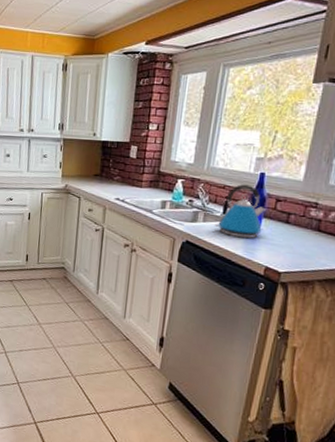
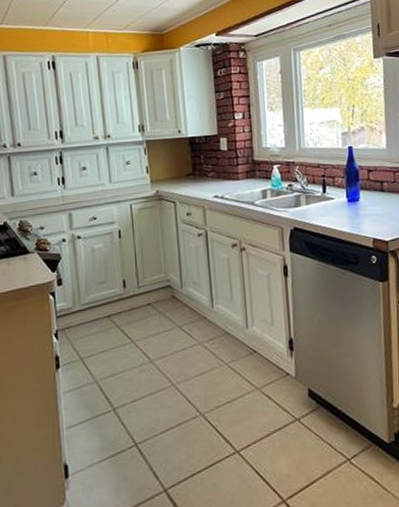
kettle: present [214,184,266,239] -> none [317,160,362,214]

